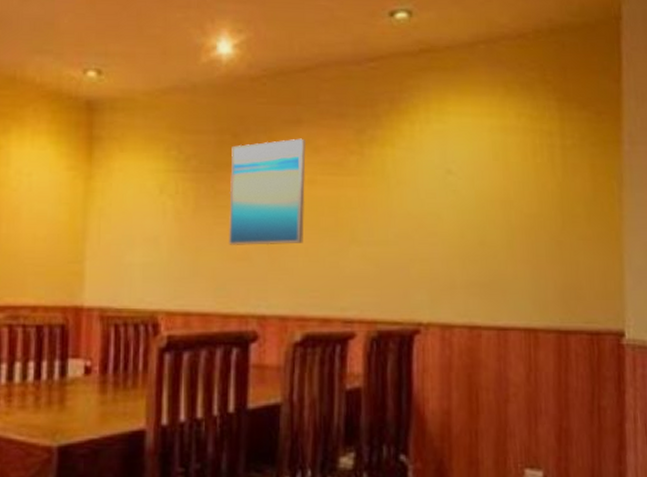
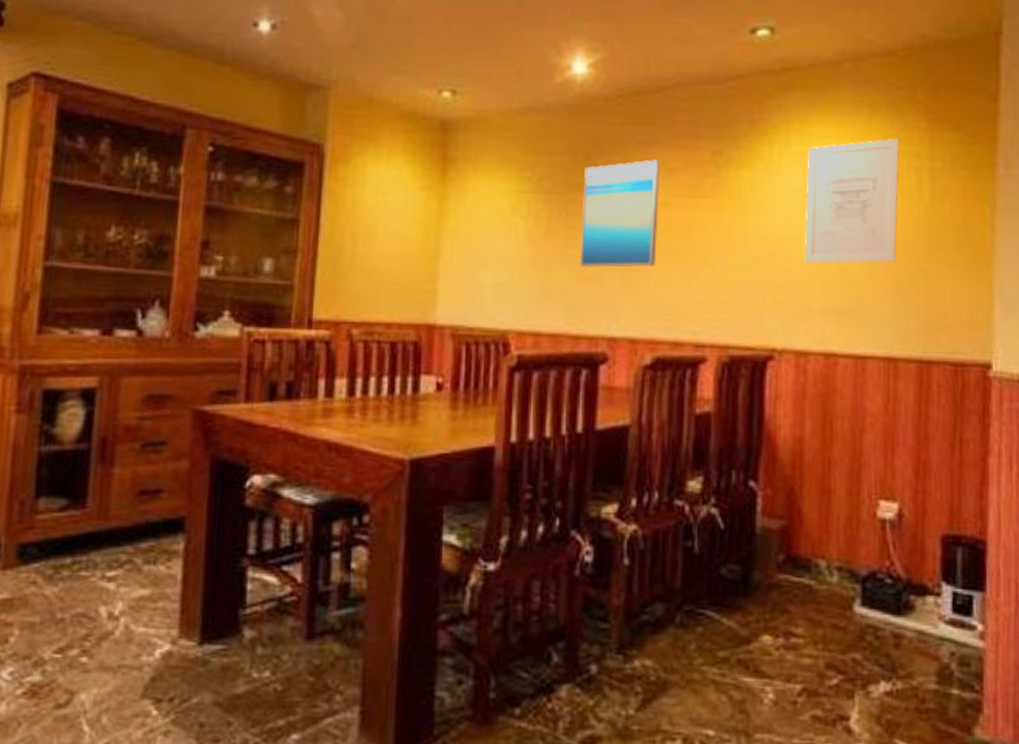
wall art: none [446,117,533,239] -> present [804,138,899,264]

